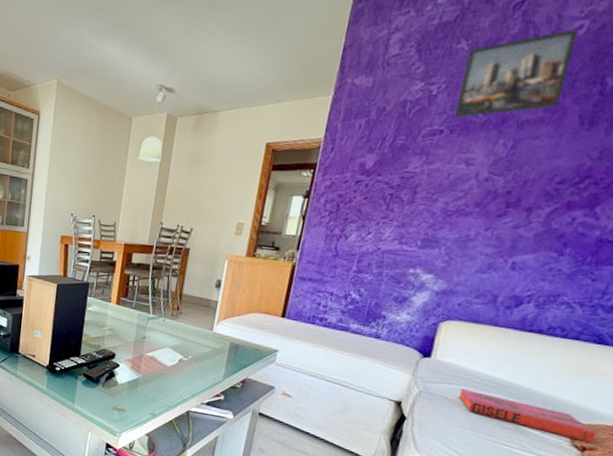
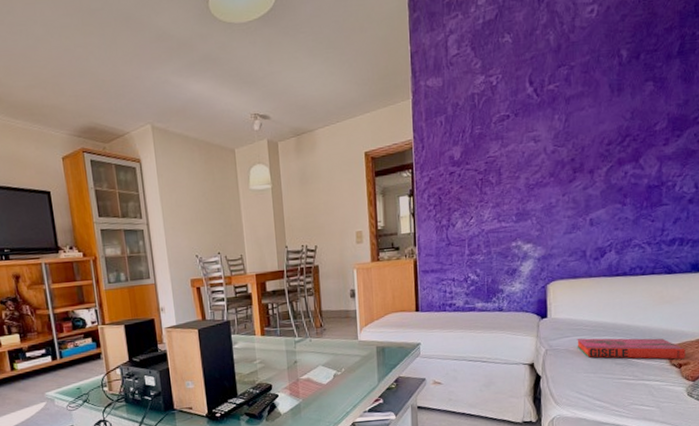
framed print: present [453,29,580,118] -> none [513,13,592,103]

